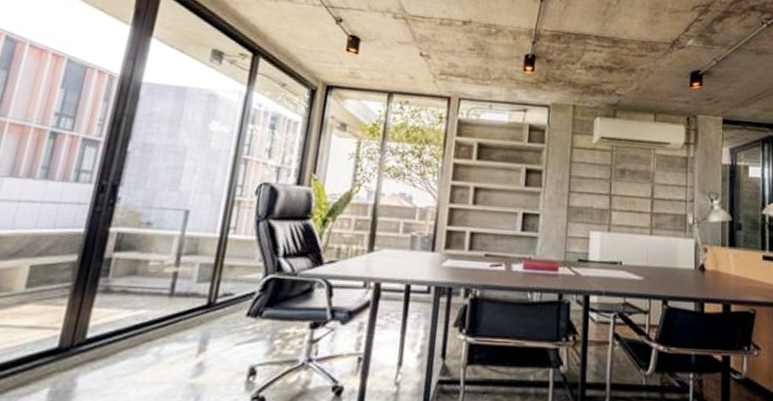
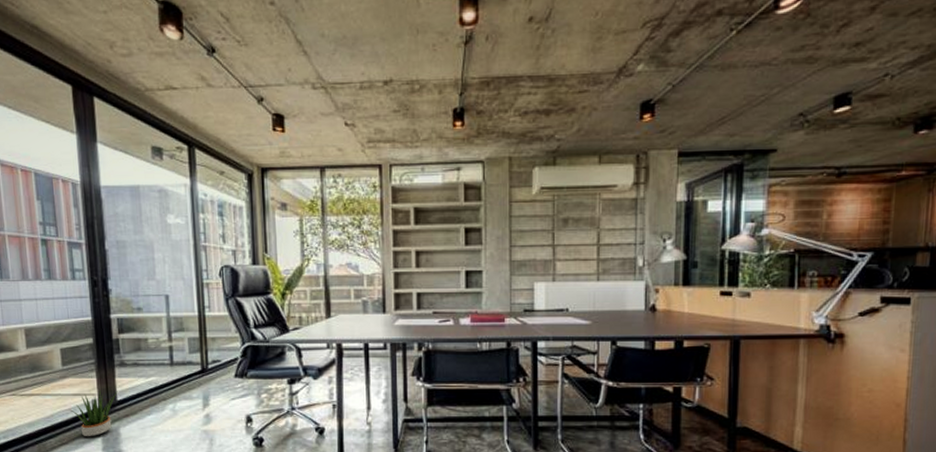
potted plant: none [15,322,91,388] -> present [69,390,118,437]

